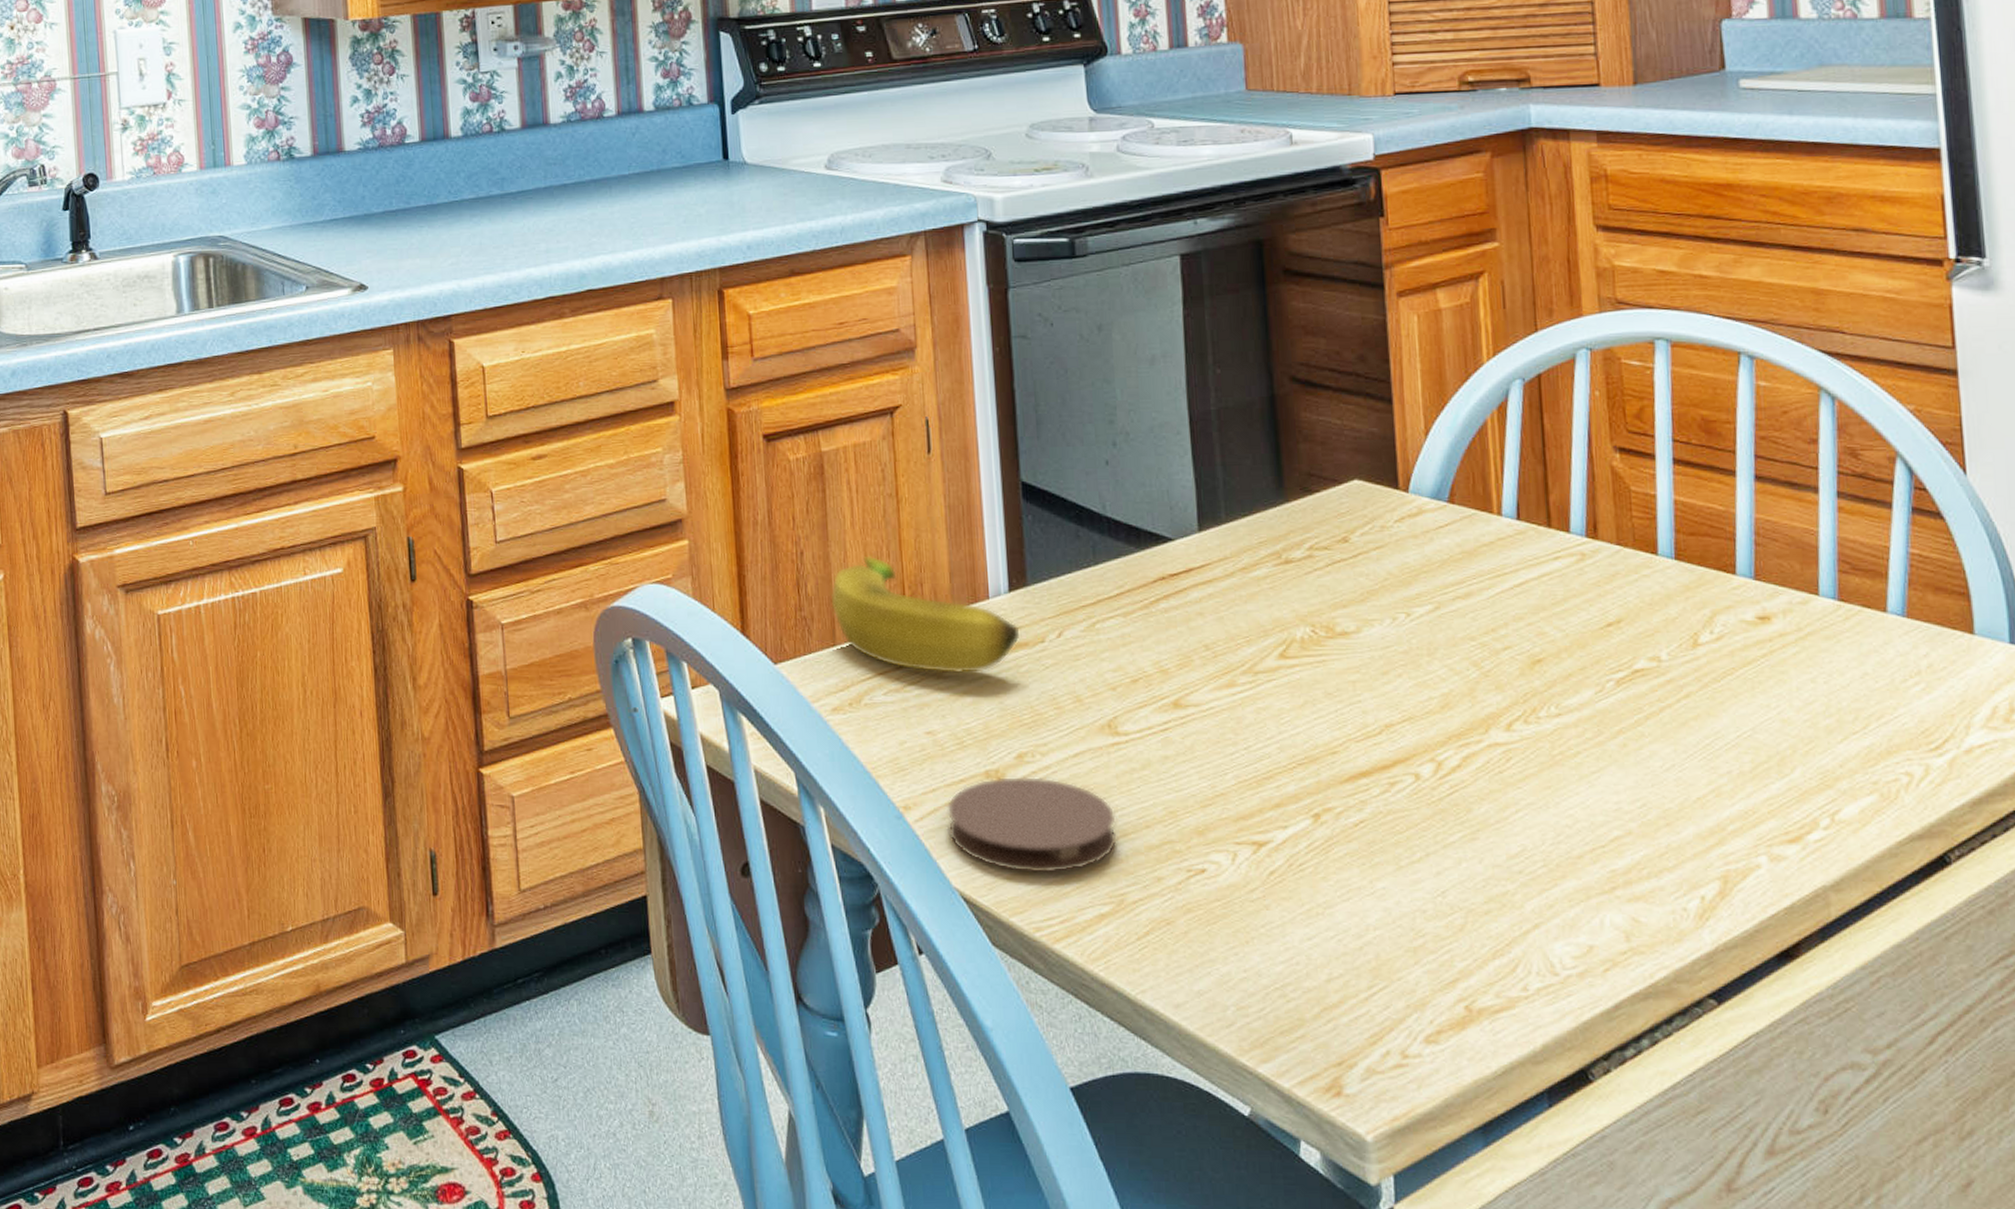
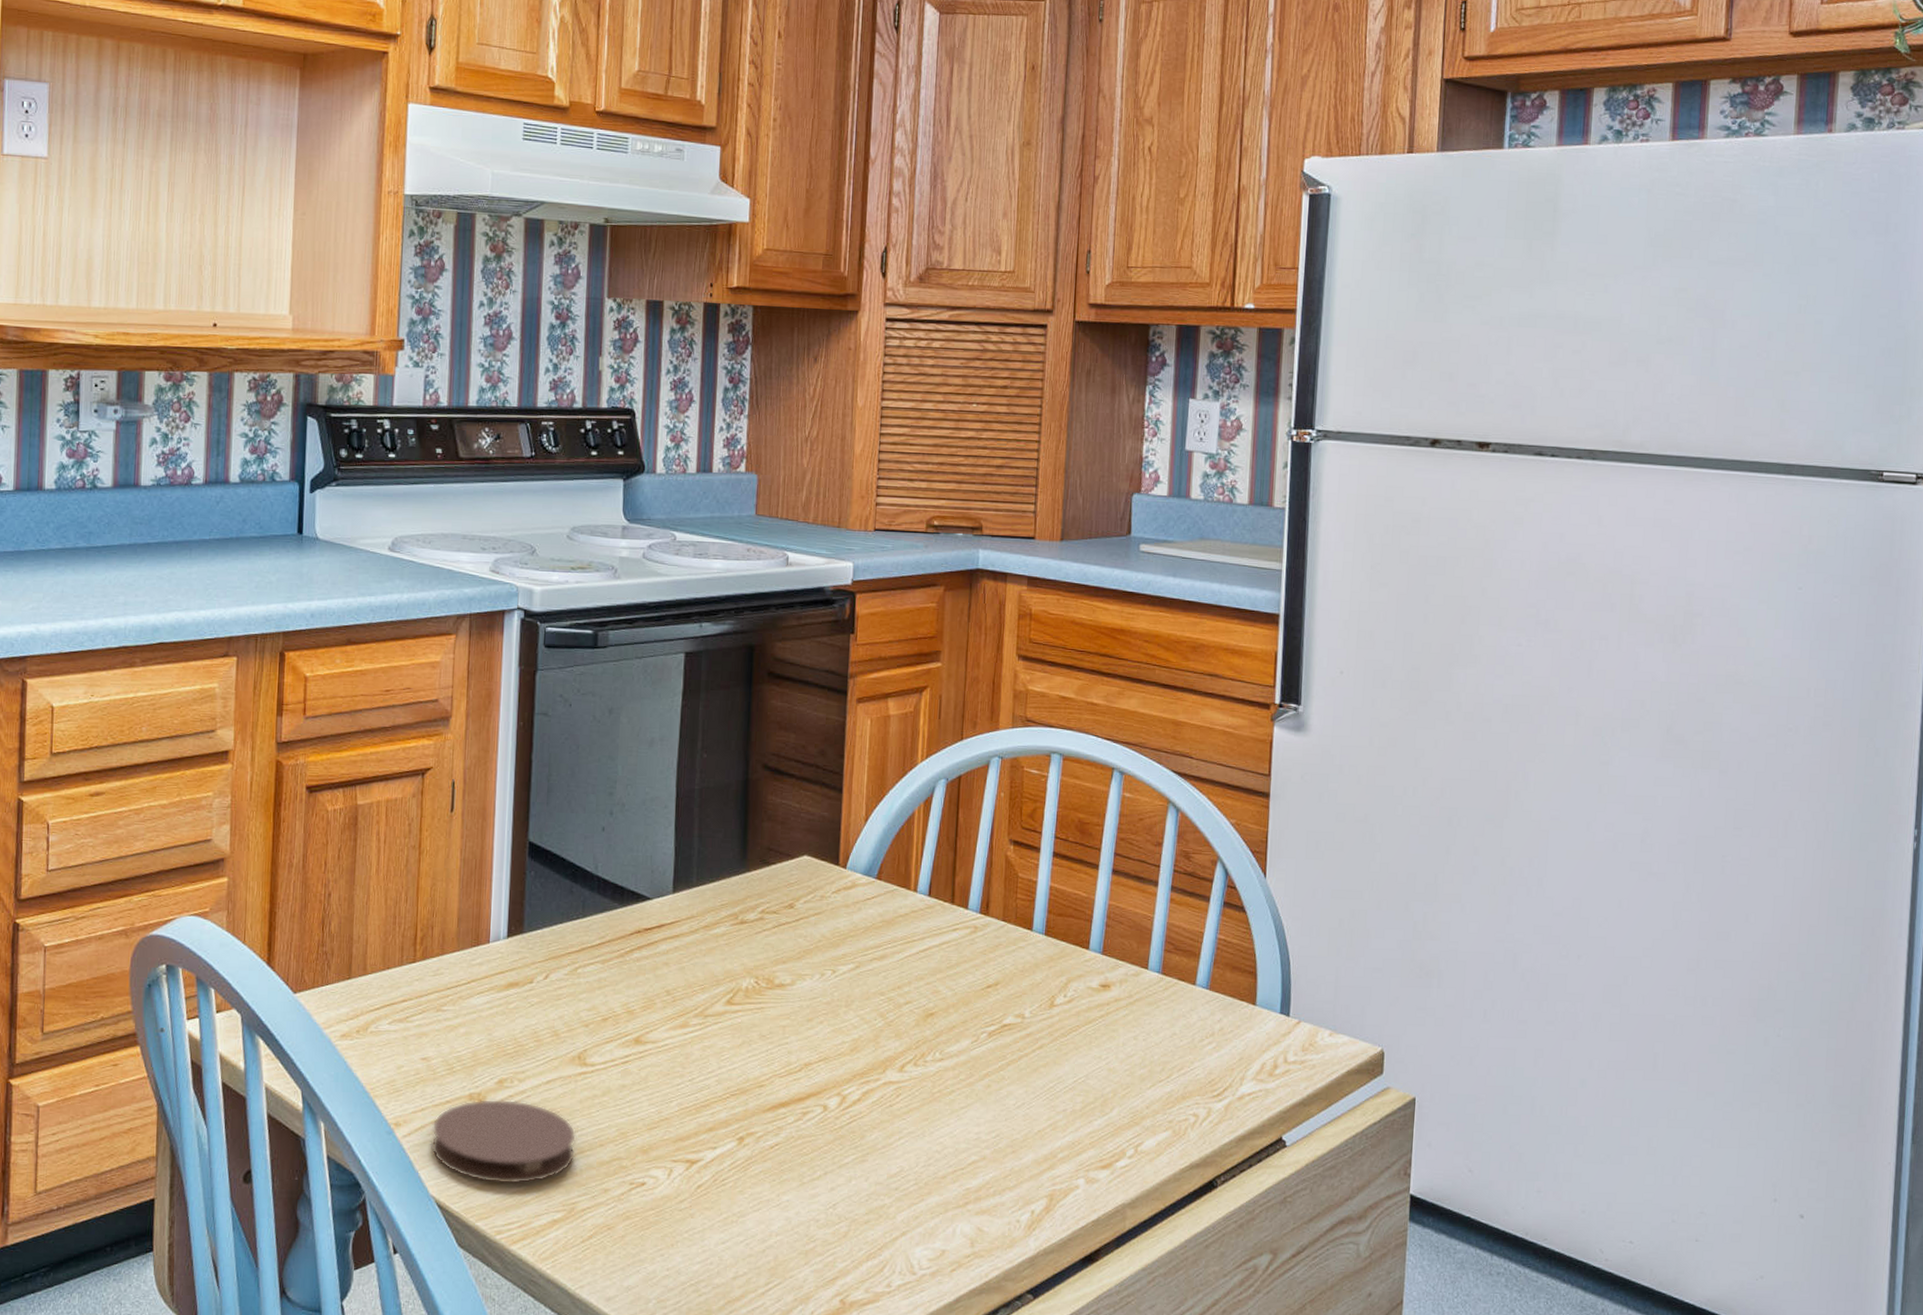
banana: present [829,555,1021,674] -> none [349,899,513,1008]

